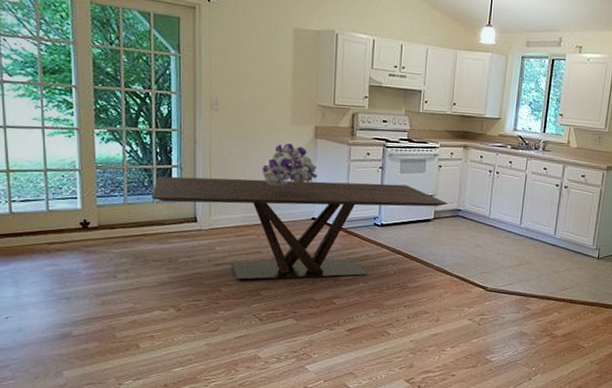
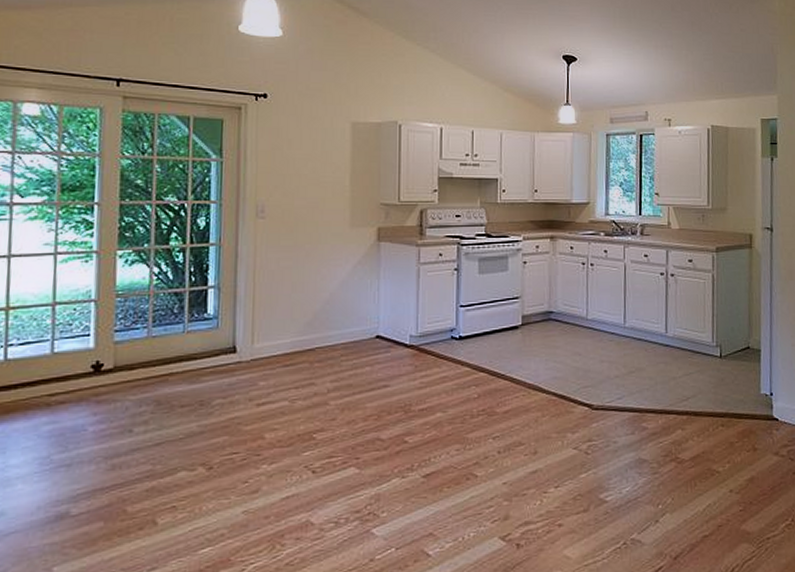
dining table: present [152,176,448,280] -> none [182,287,537,422]
bouquet: present [262,143,318,187] -> none [315,249,382,302]

